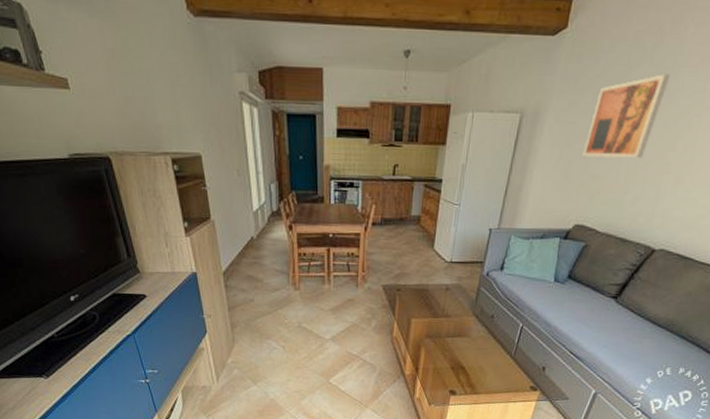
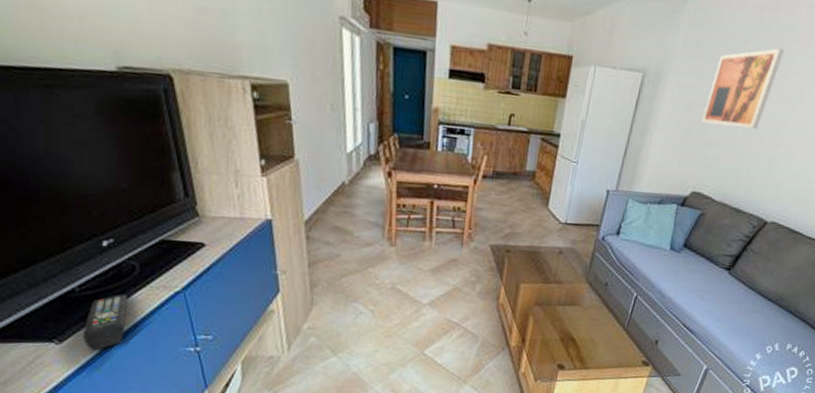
remote control: none [63,338,93,383] -> present [83,294,128,351]

